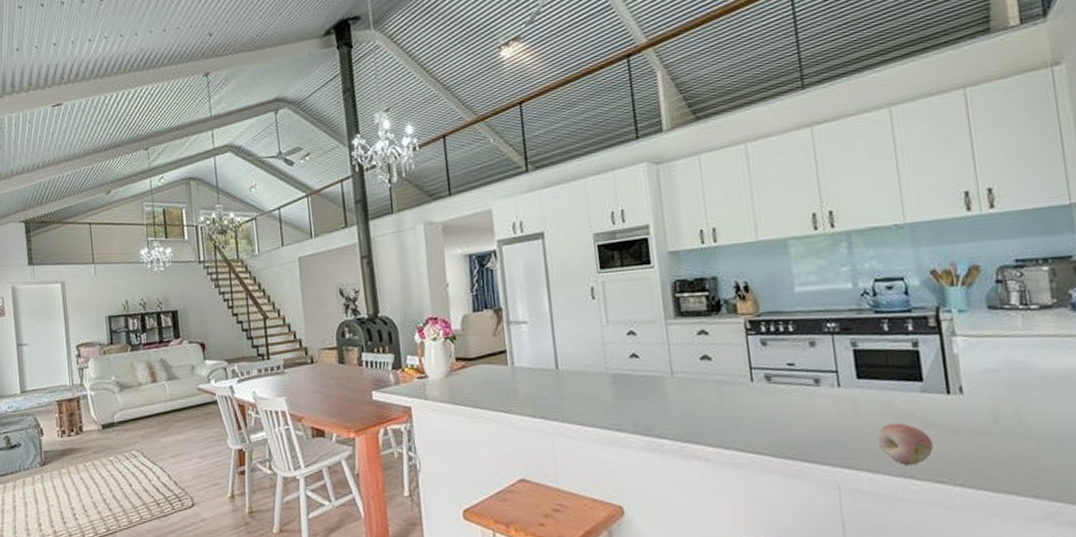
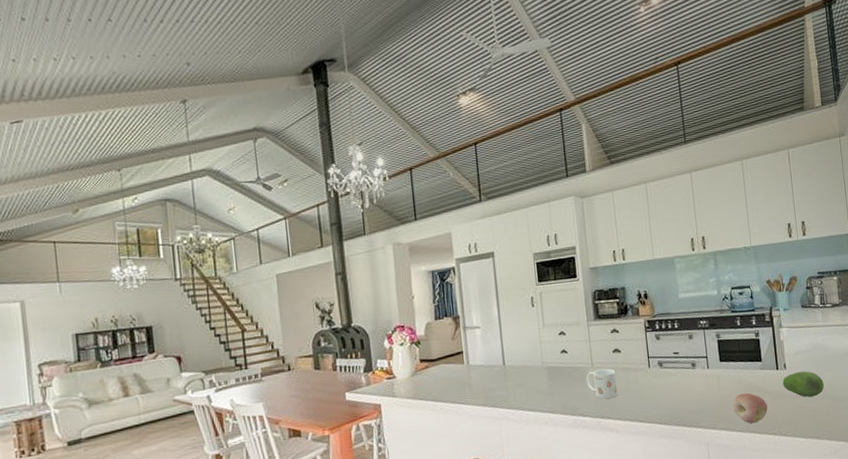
mug: none [663,379,708,418] -> present [585,368,618,399]
fruit: none [957,397,1027,436] -> present [782,371,824,398]

